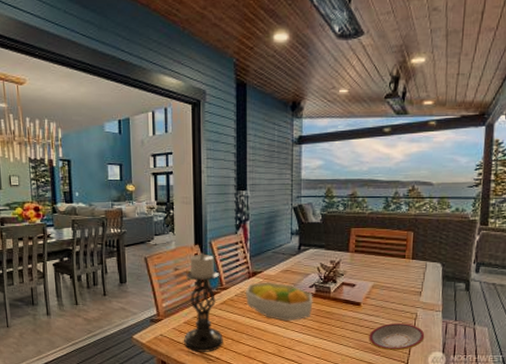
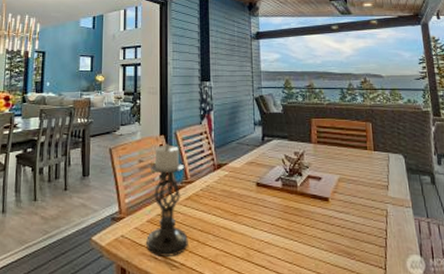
fruit bowl: present [245,282,313,322] -> none [210,175,280,220]
plate: present [369,323,425,351] -> none [341,221,399,254]

